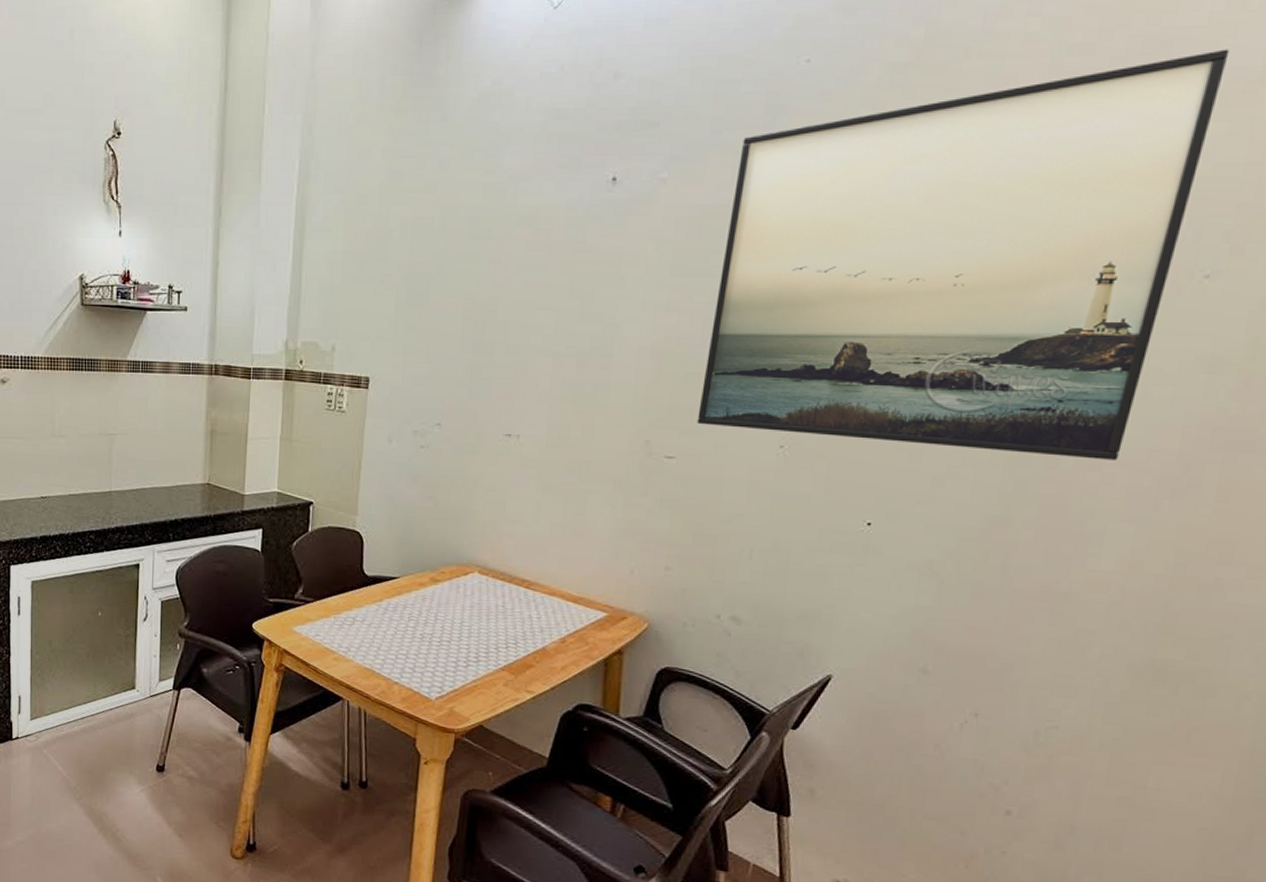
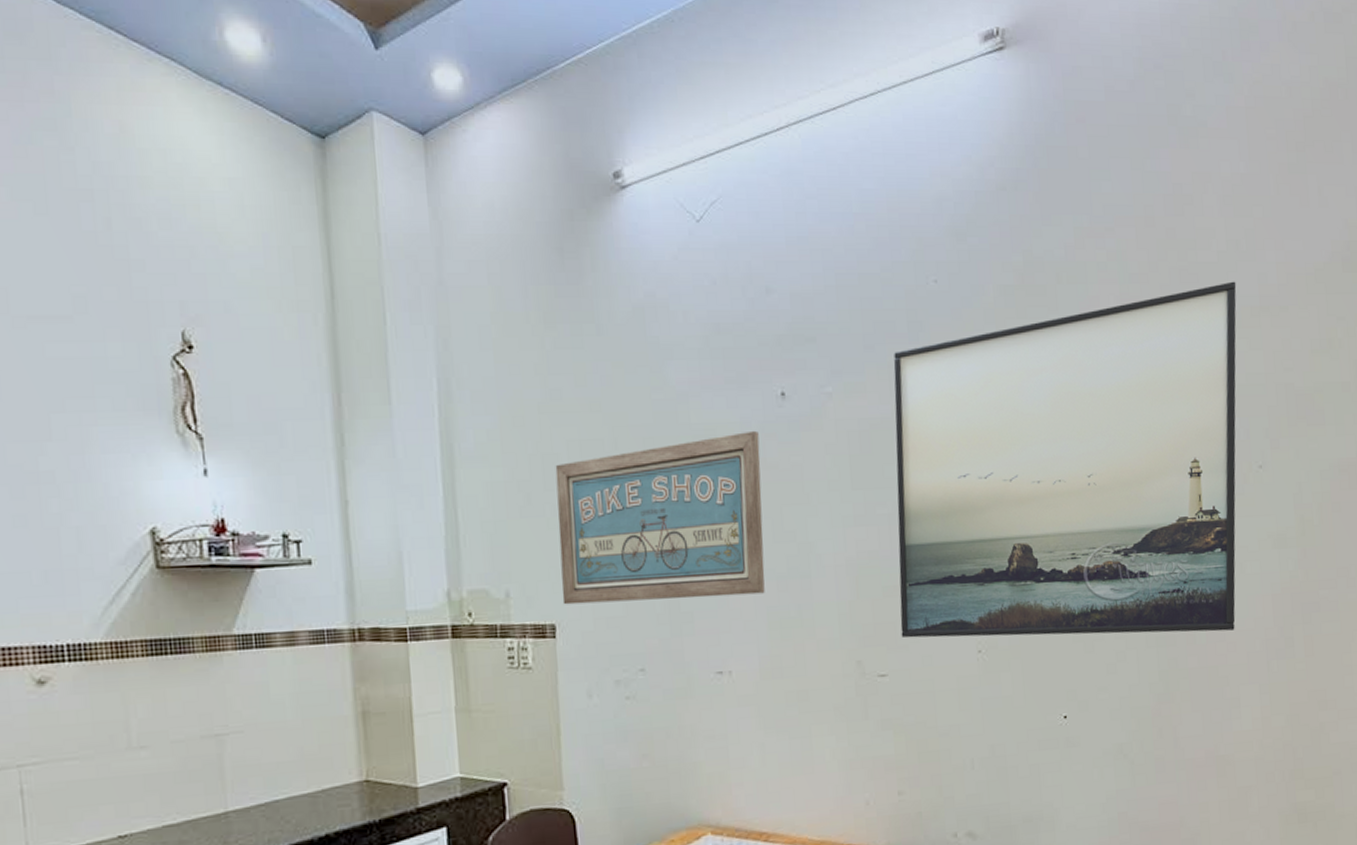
wall art: none [378,214,583,368] -> present [555,430,765,605]

